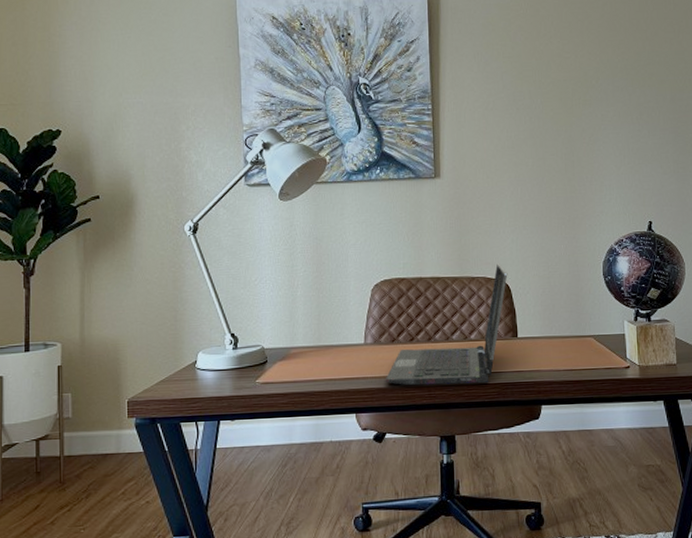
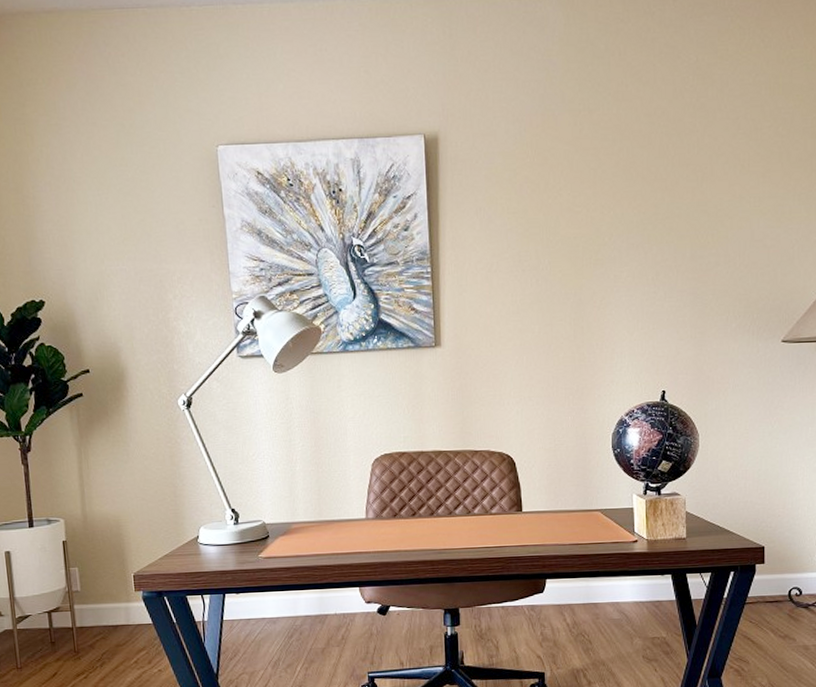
laptop computer: present [385,264,508,385] -> none [387,436,512,559]

